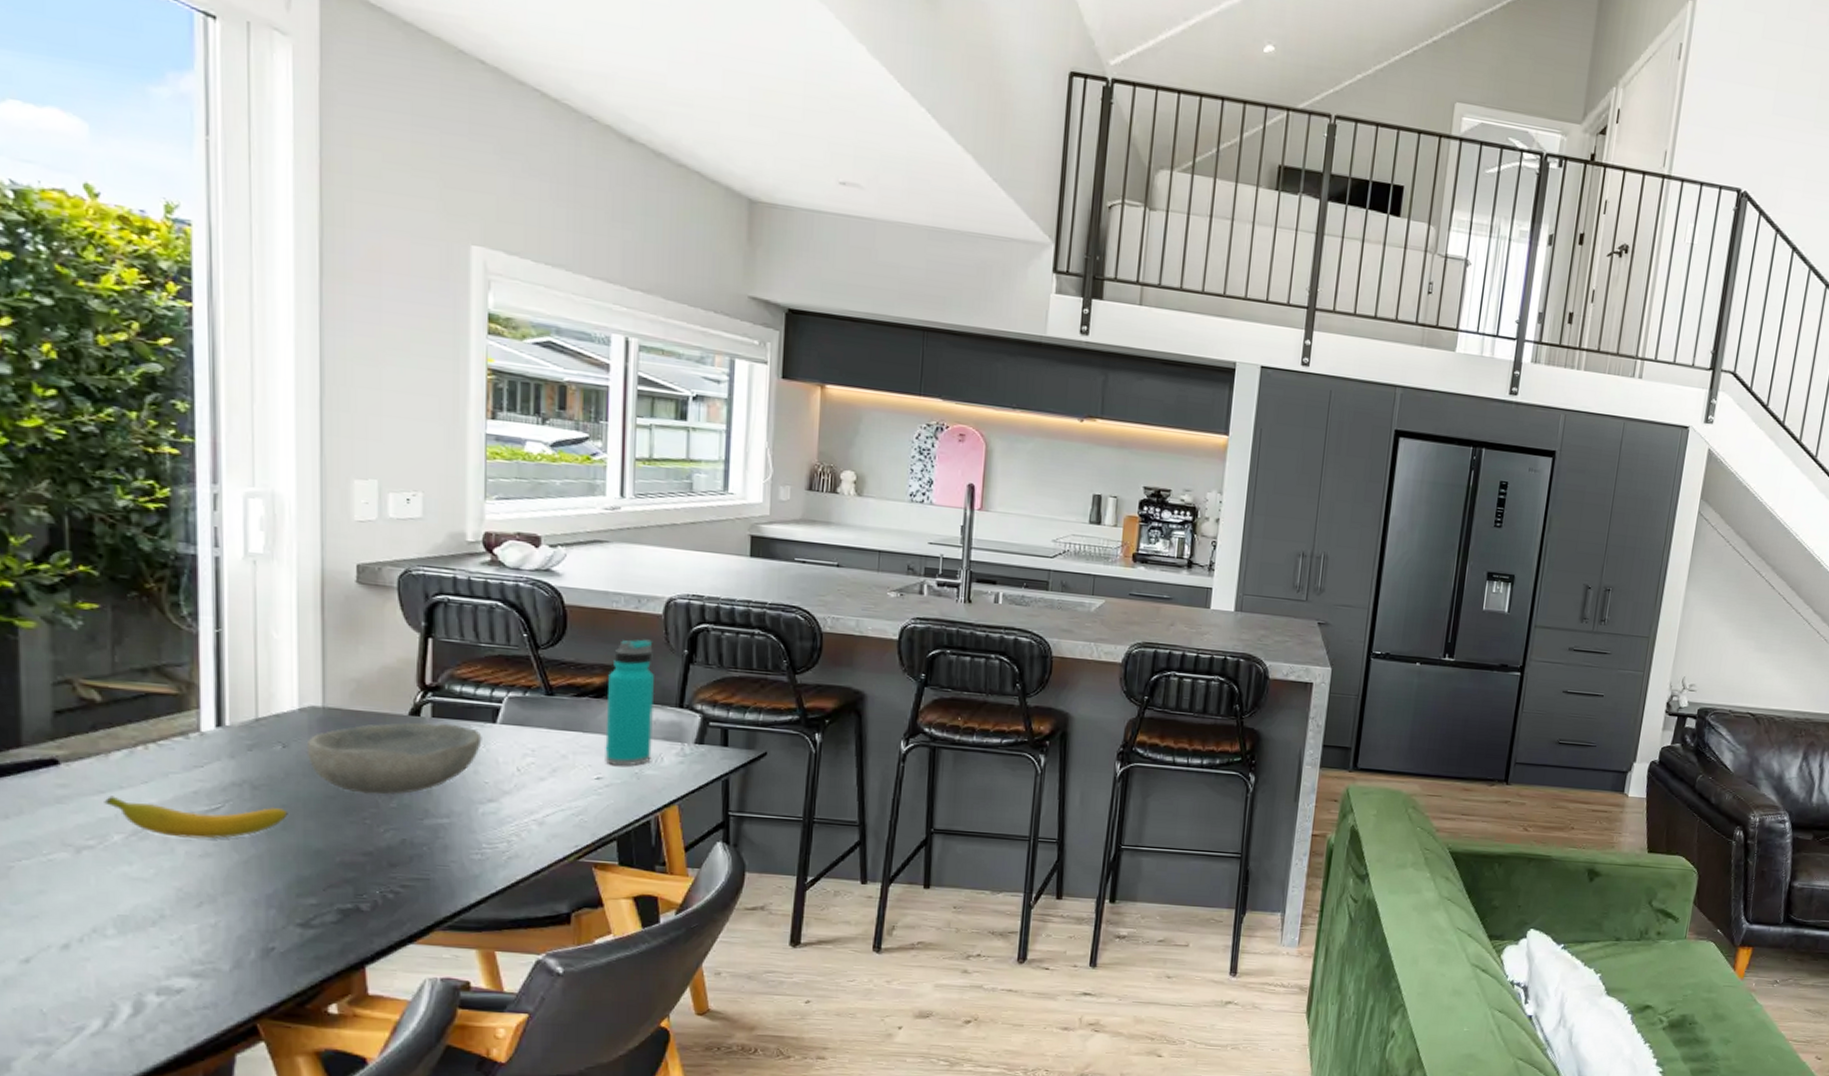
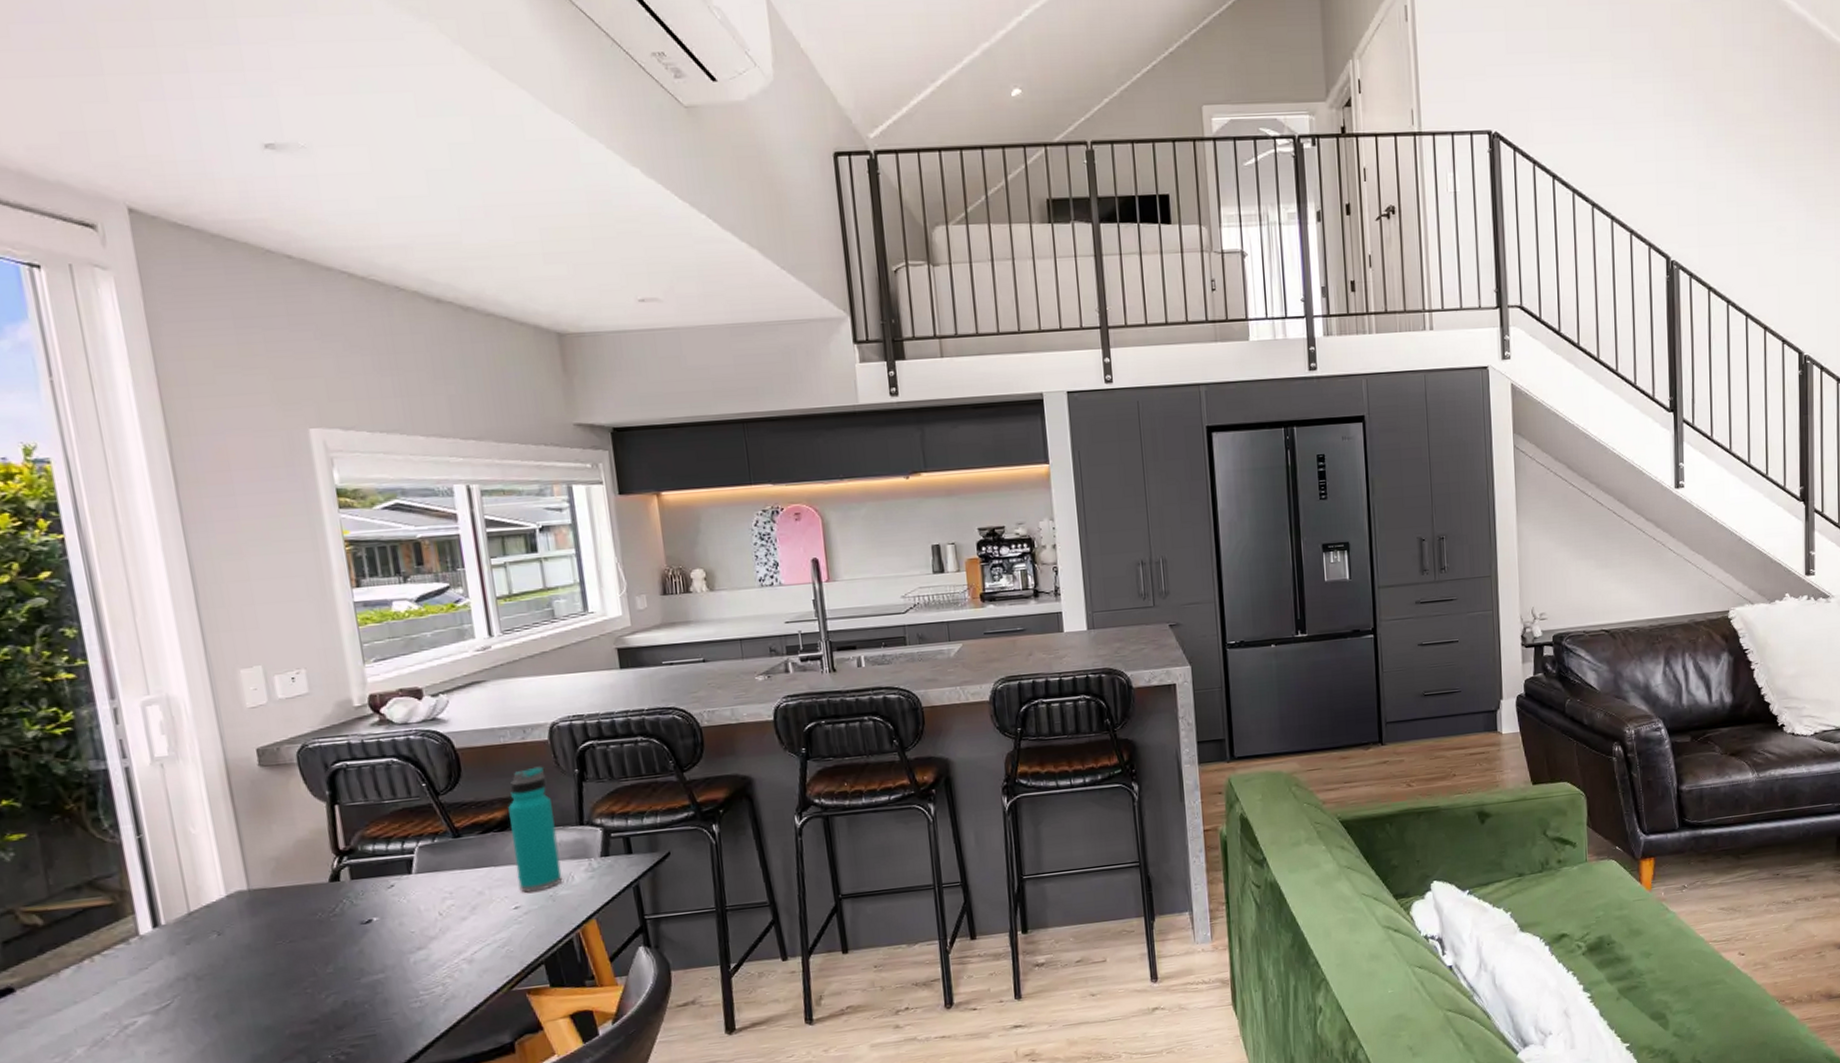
banana: present [104,795,288,839] -> none [62,993,234,1041]
bowl: present [306,721,482,795] -> none [239,882,402,965]

